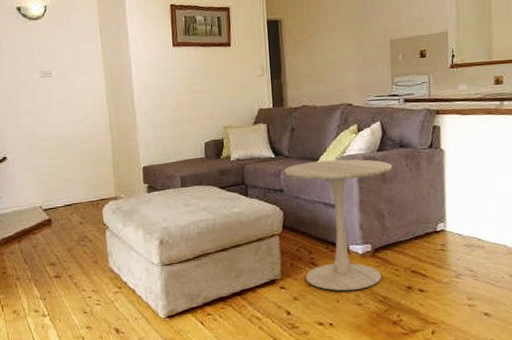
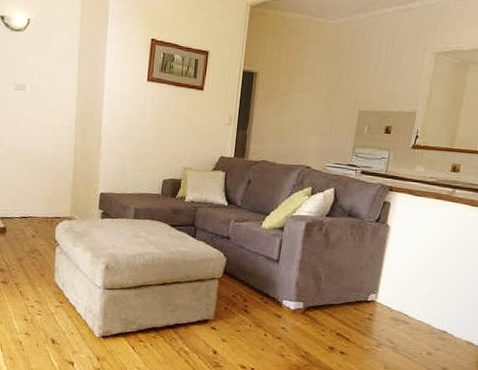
side table: present [284,159,393,291] -> none [234,215,338,342]

